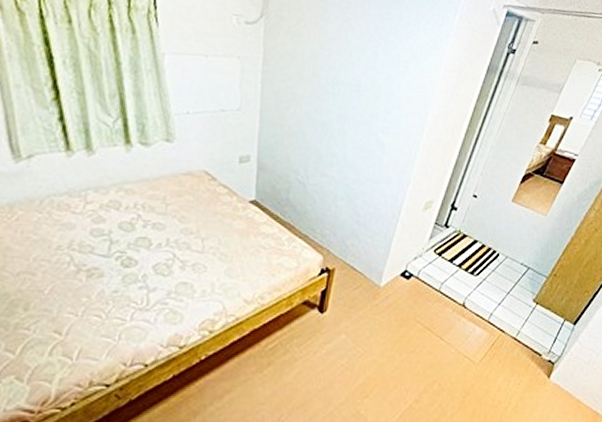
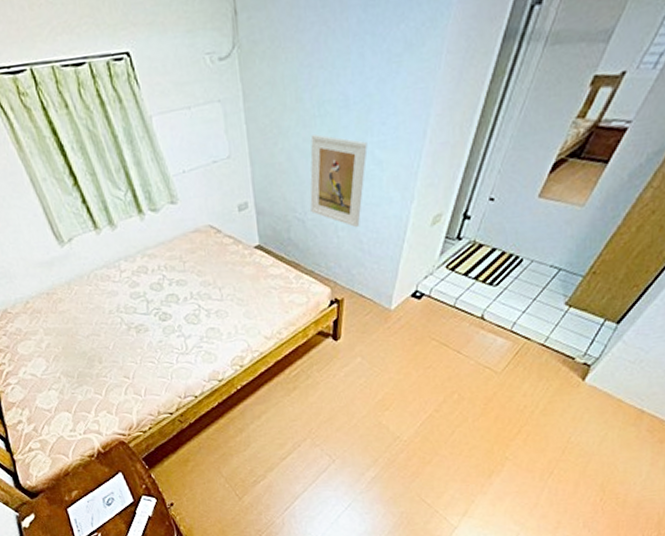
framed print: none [313,108,373,201] -> present [310,134,368,228]

